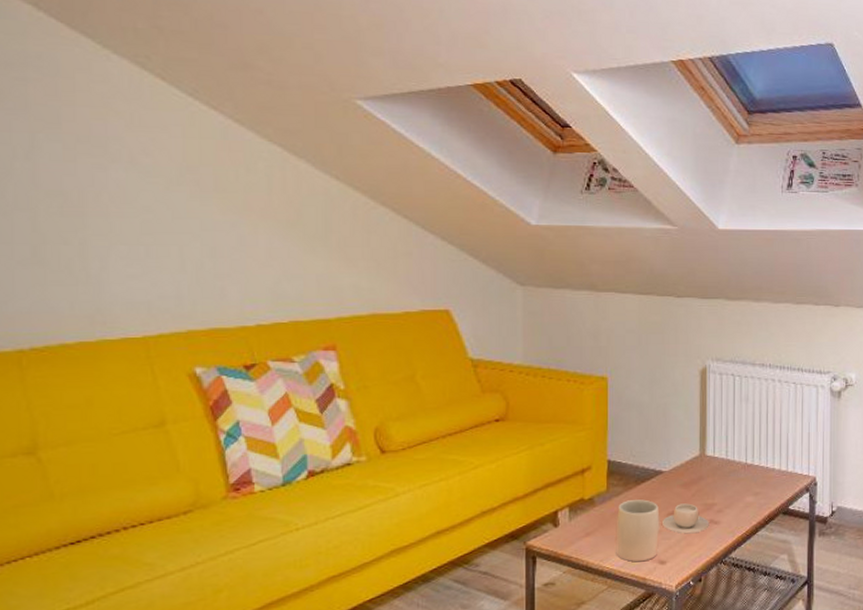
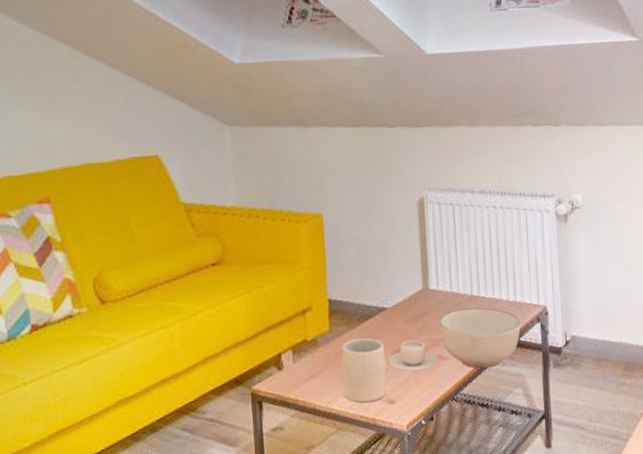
bowl: none [713,475,791,535] -> present [439,307,522,369]

